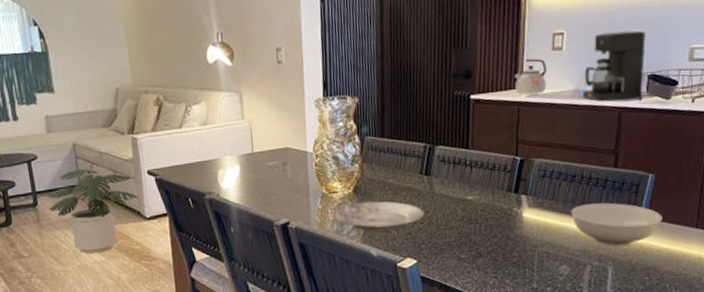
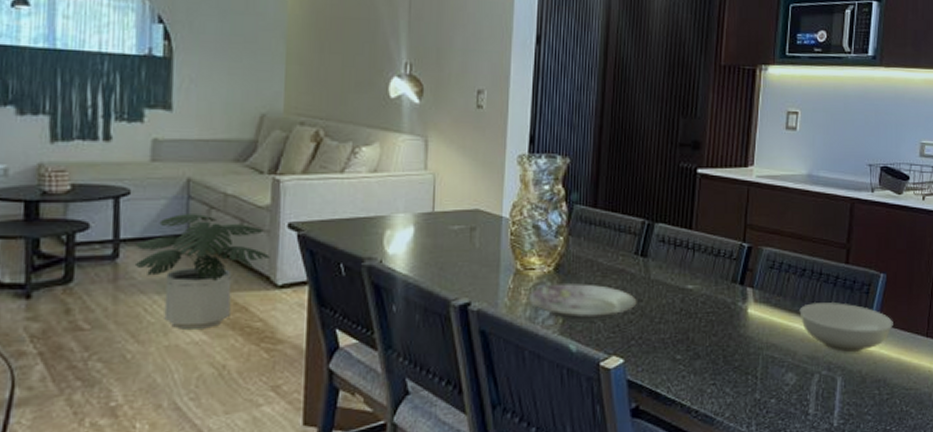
kettle: present [514,58,547,95] -> none [744,136,780,175]
coffee maker: present [582,30,646,102] -> none [815,117,879,191]

